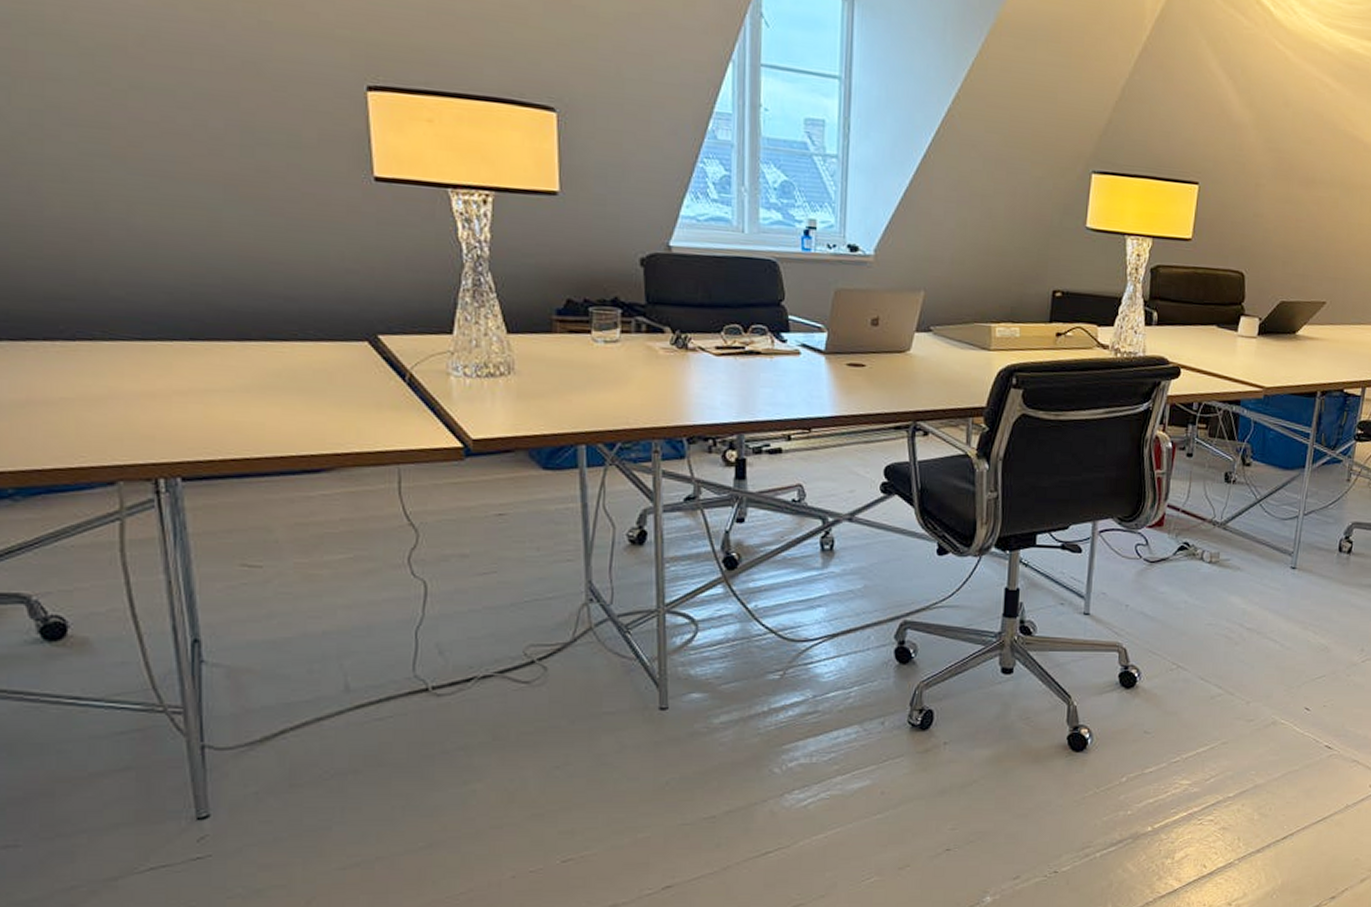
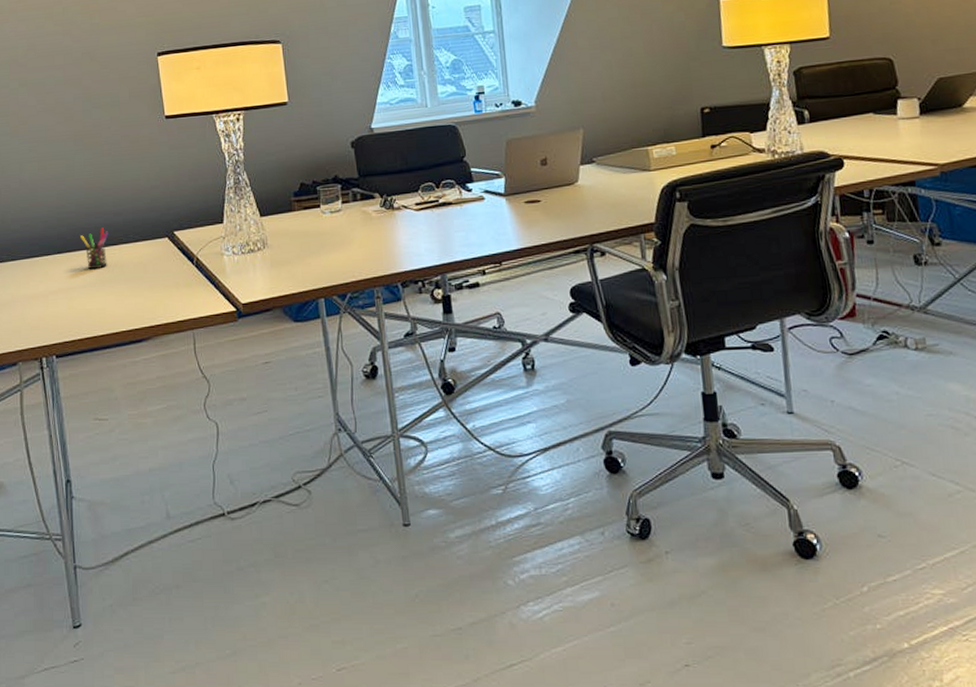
pen holder: none [227,314,275,369] -> present [79,227,109,269]

